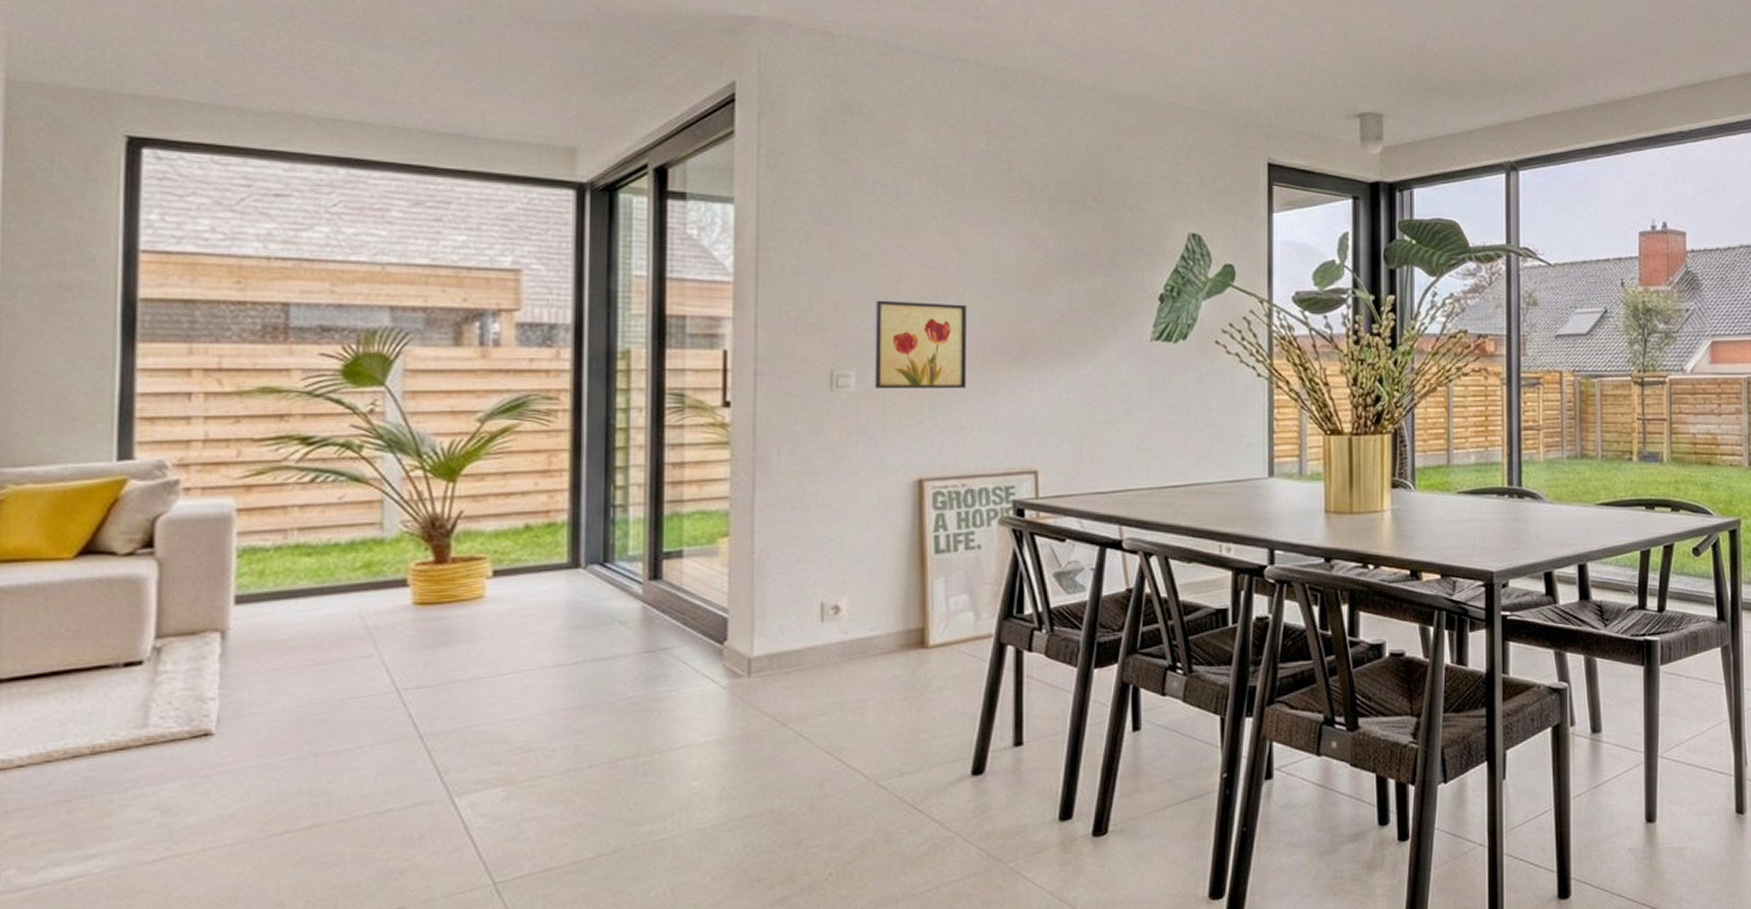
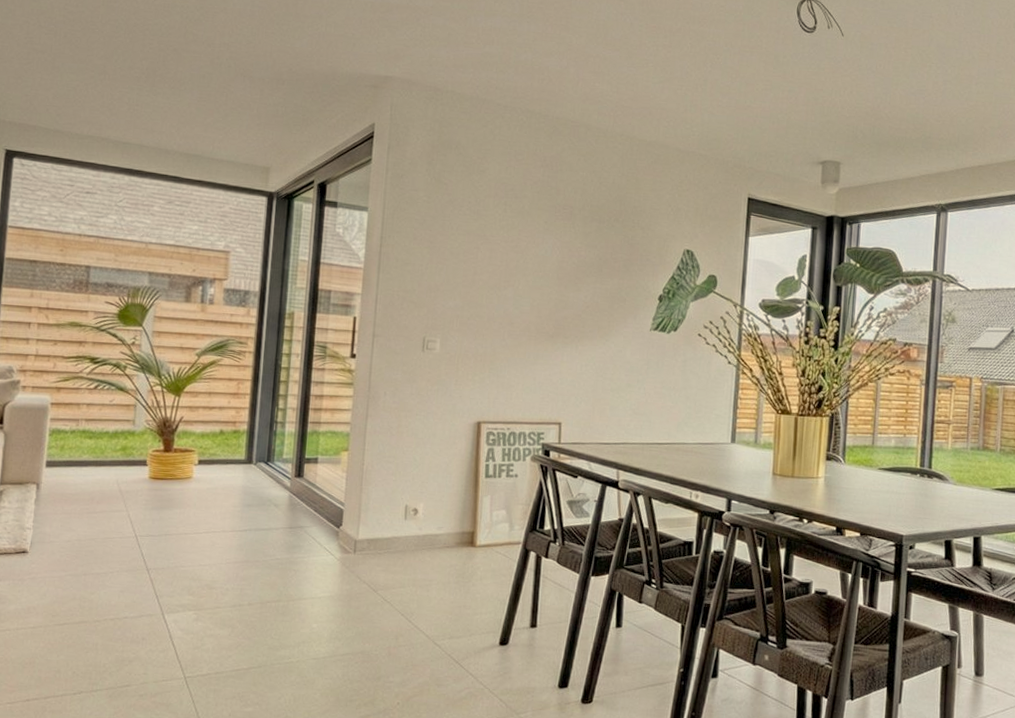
wall art: present [874,300,967,388] -> none [452,287,520,356]

